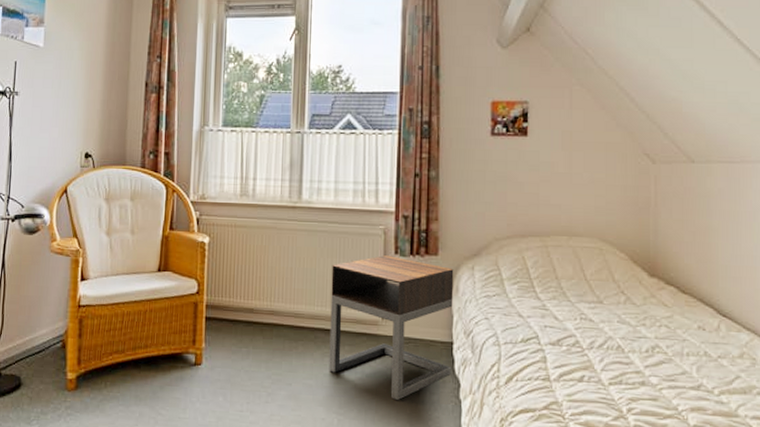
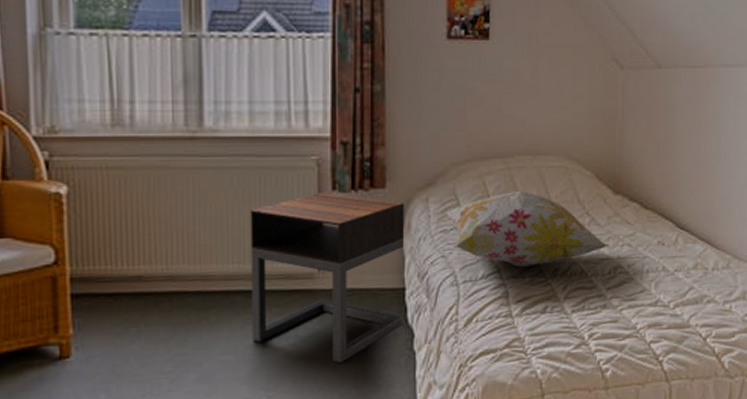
decorative pillow: none [489,266,645,336] -> present [445,190,608,267]

